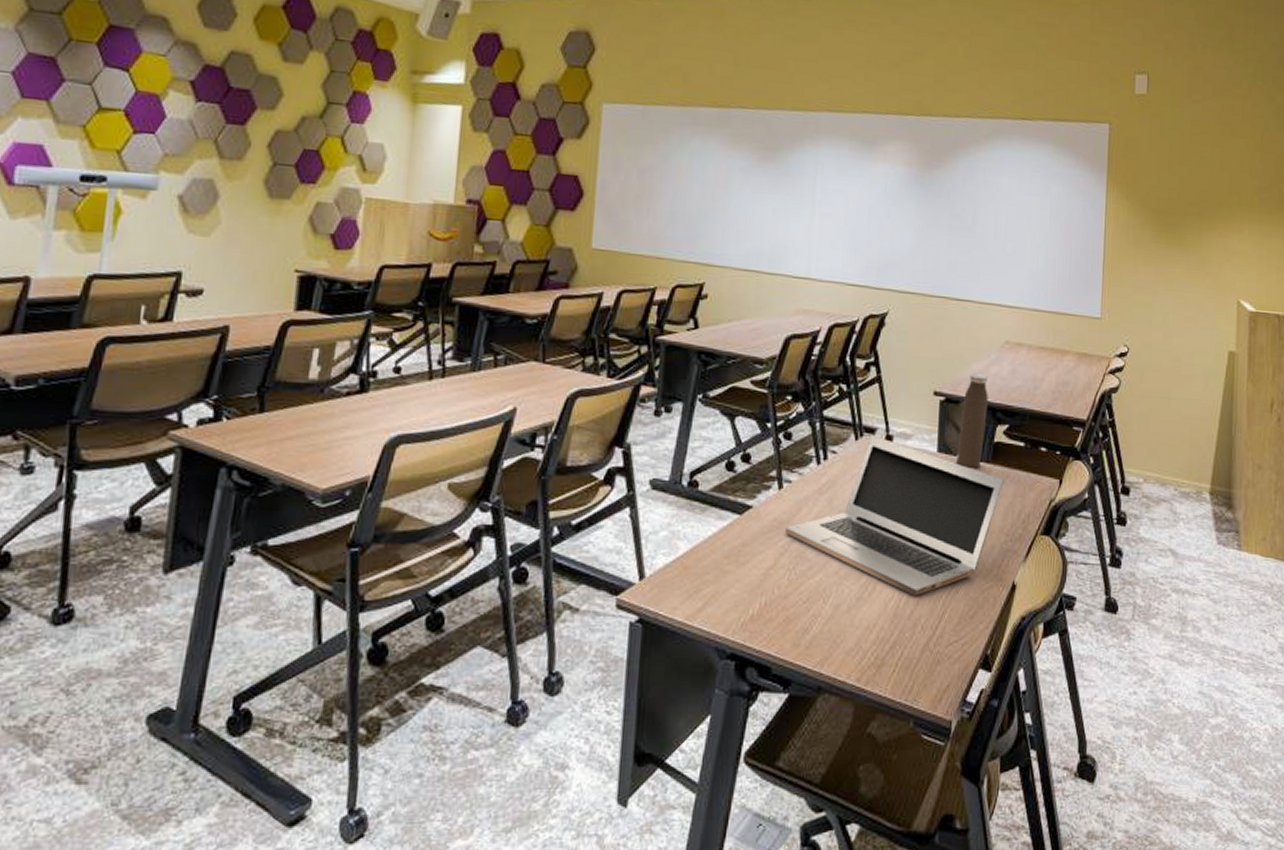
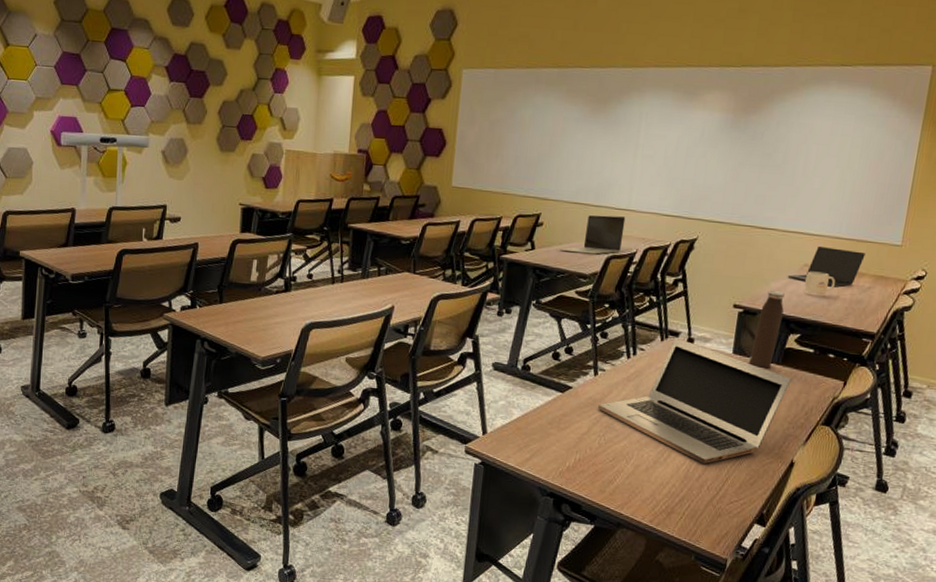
laptop: none [729,284,806,334] -> present [559,215,626,255]
laptop: none [989,321,1066,368] -> present [787,247,866,287]
mug: none [1006,349,1039,379] -> present [803,271,835,297]

